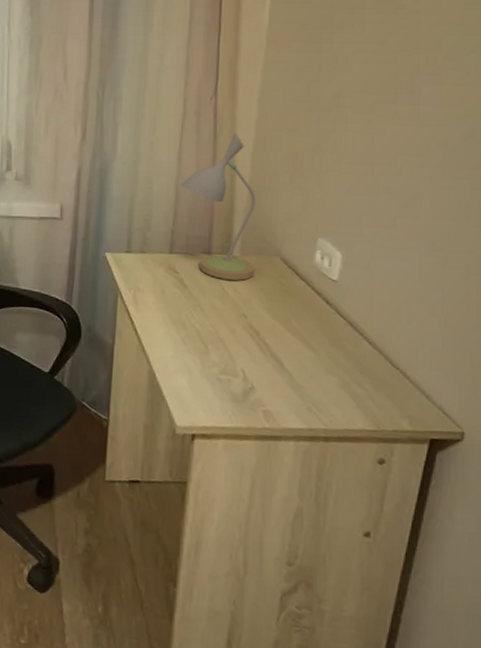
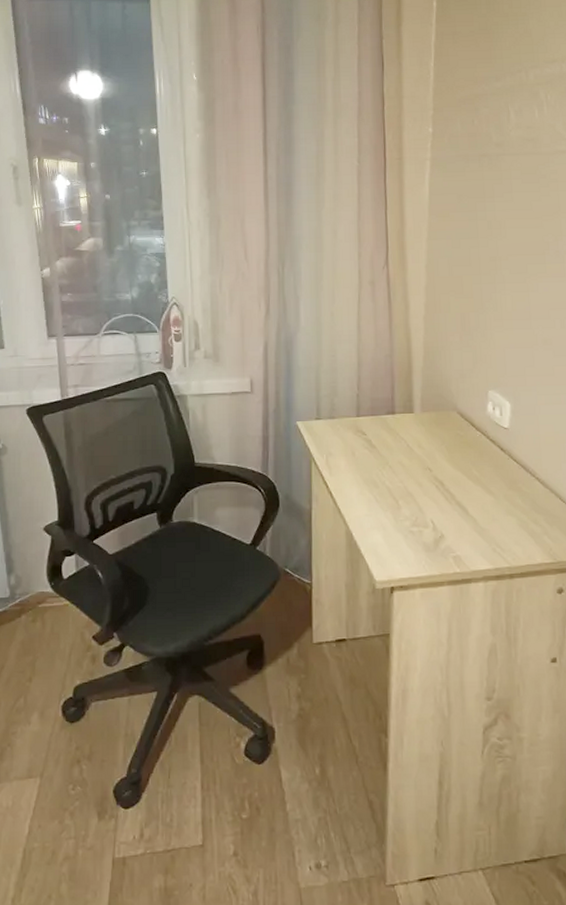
desk lamp: present [181,133,256,281] -> none [362,299,436,437]

